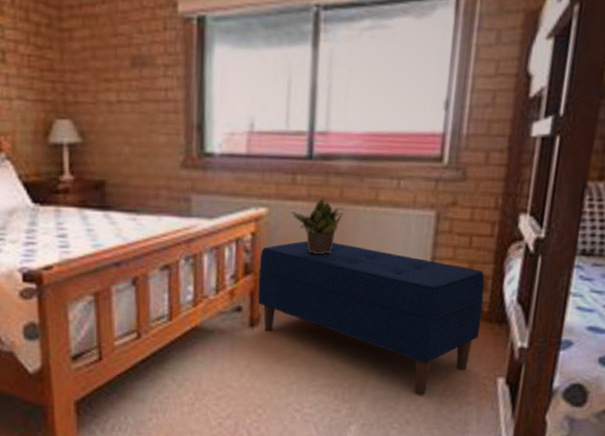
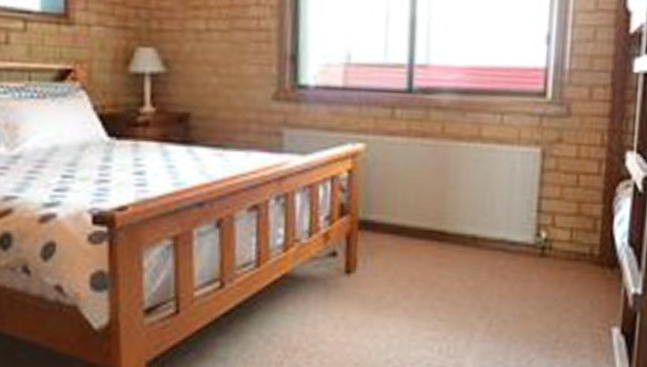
bench: present [257,241,485,394] -> none [354,179,595,347]
potted plant: present [289,198,345,254] -> none [388,134,447,193]

